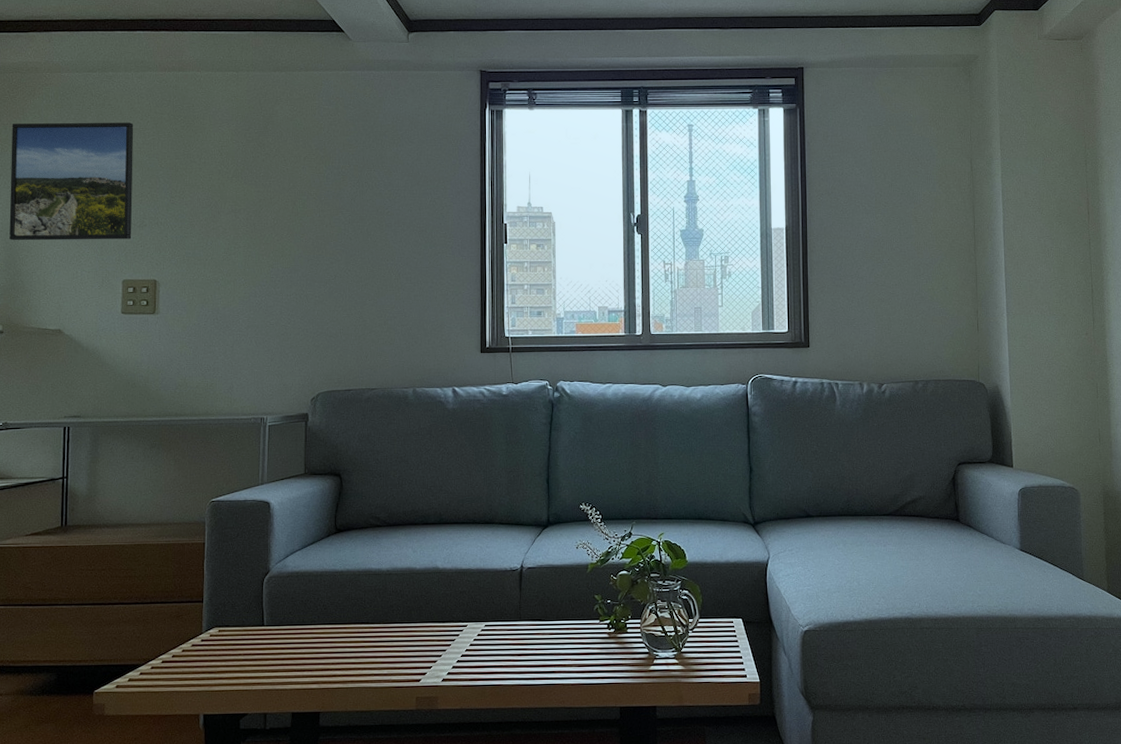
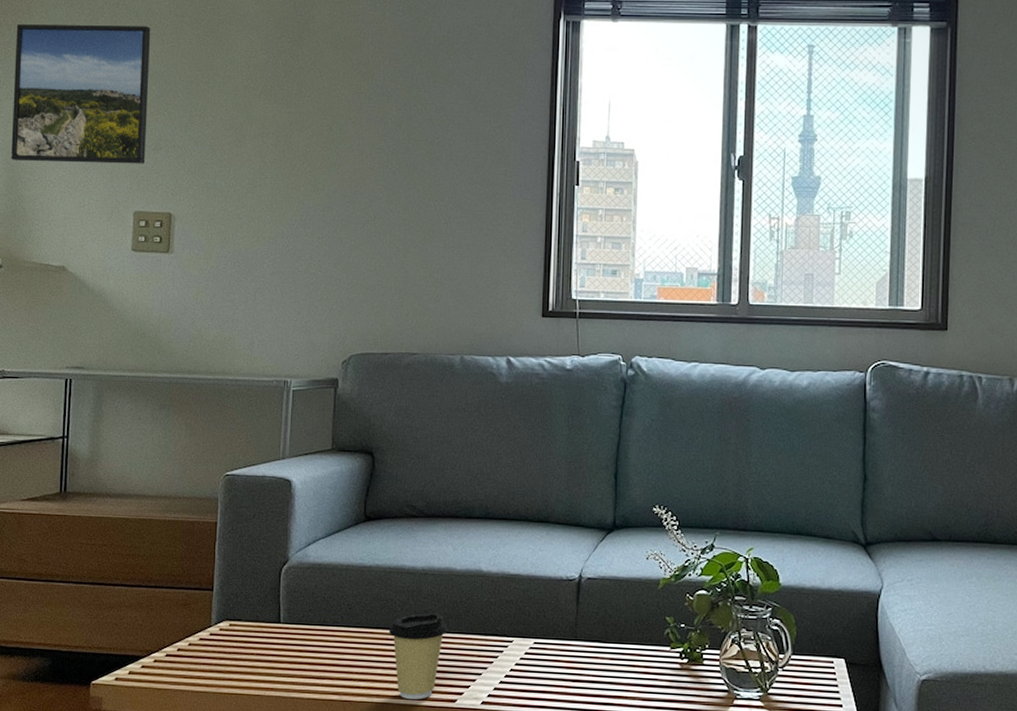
coffee cup: none [359,606,411,682] -> present [388,612,448,699]

